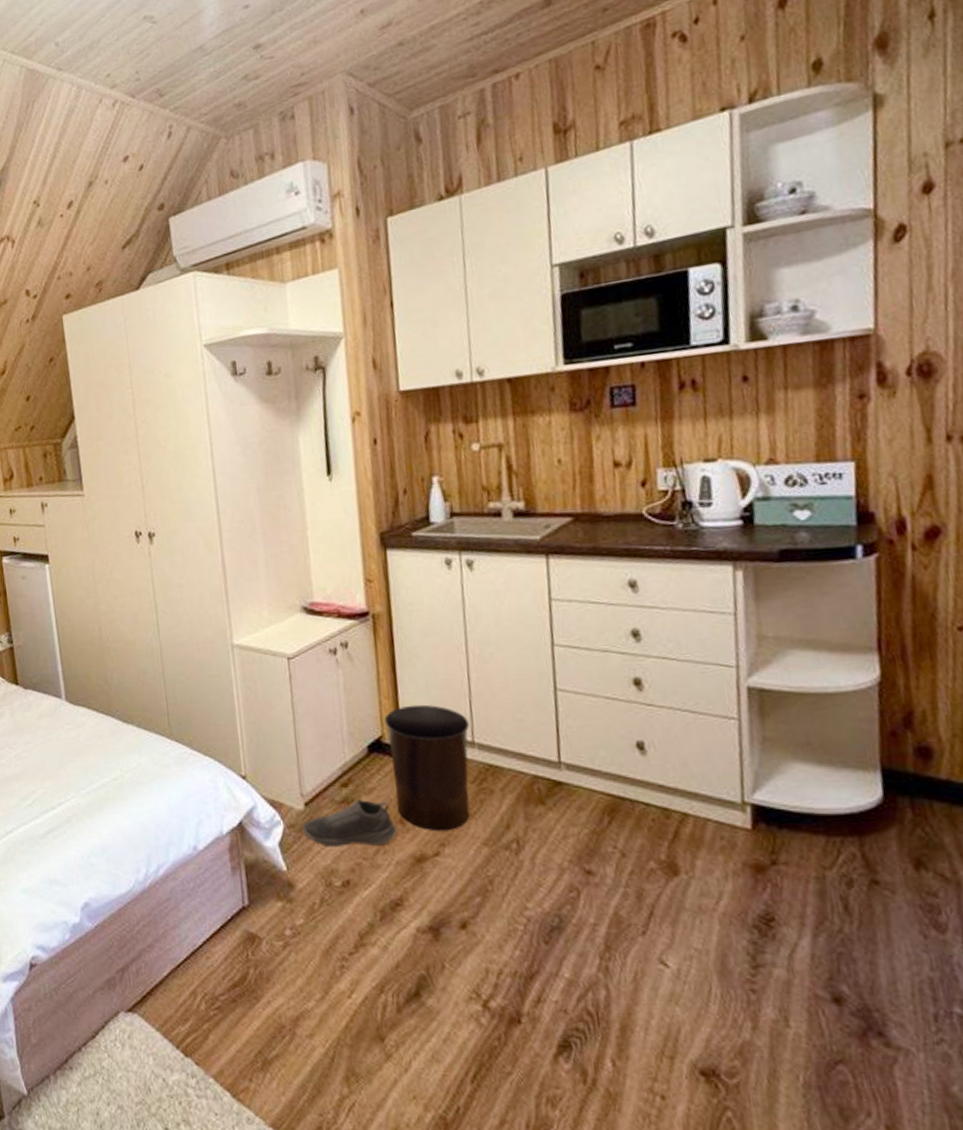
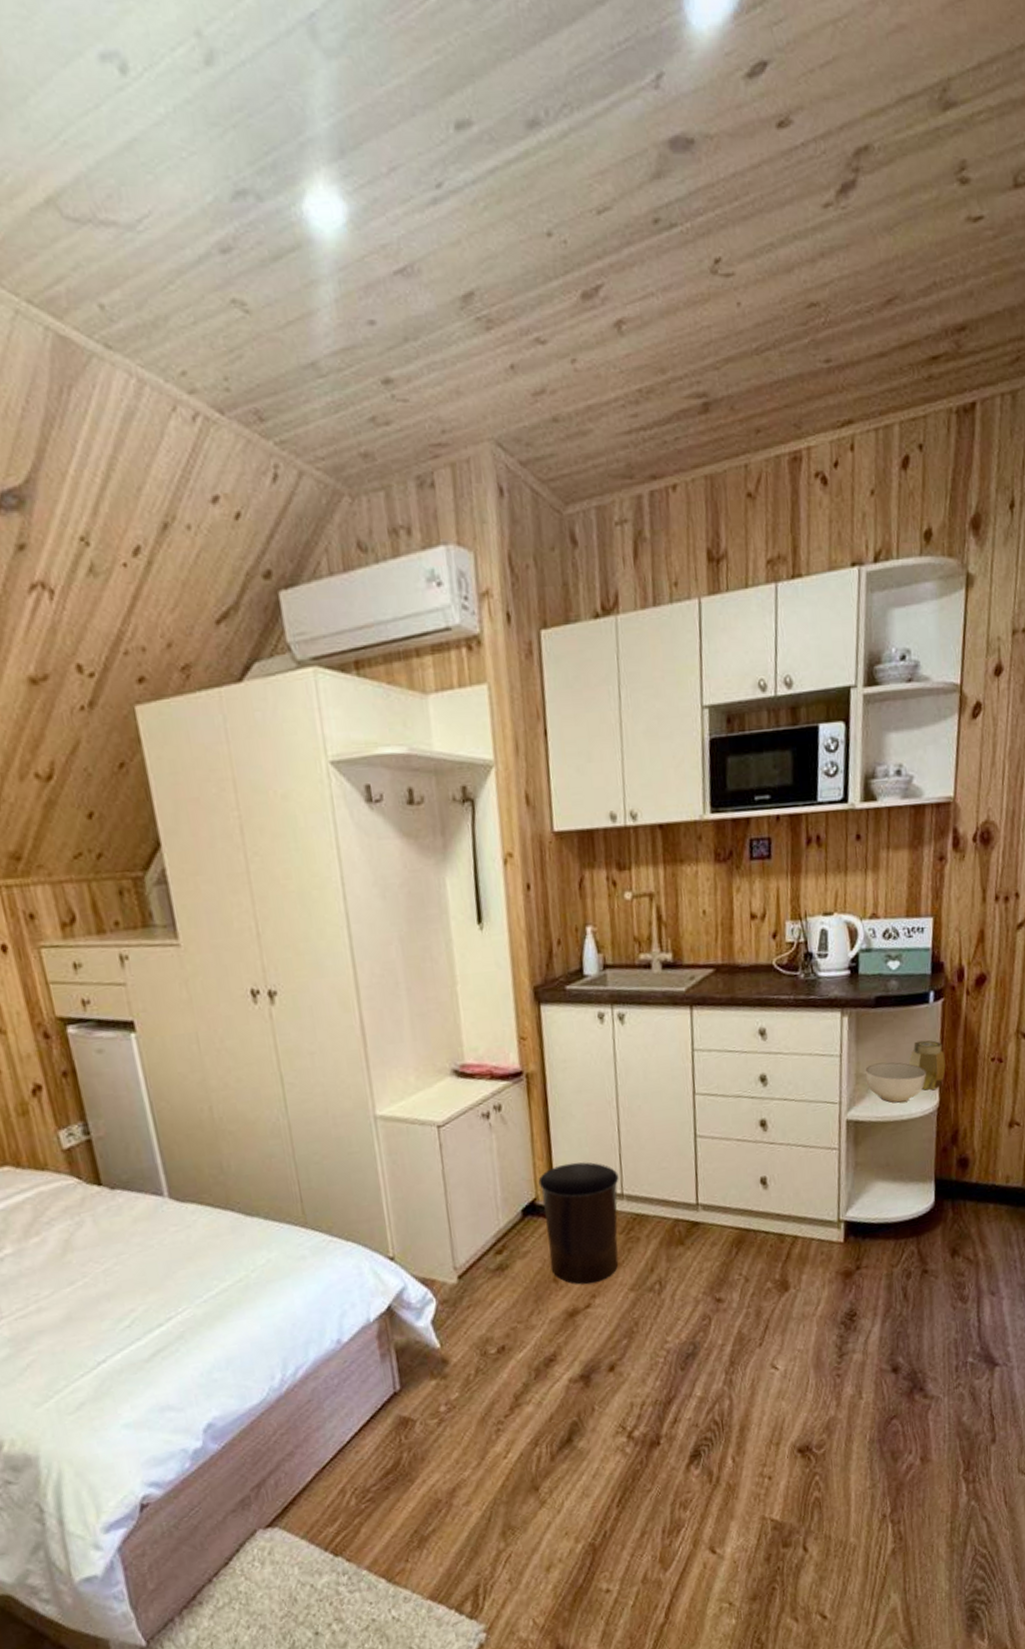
shoe: present [302,798,397,846] -> none [456,1262,551,1316]
bowl: none [769,624,860,672] -> present [865,1062,927,1103]
jar: none [831,601,888,661] -> present [908,1040,946,1091]

